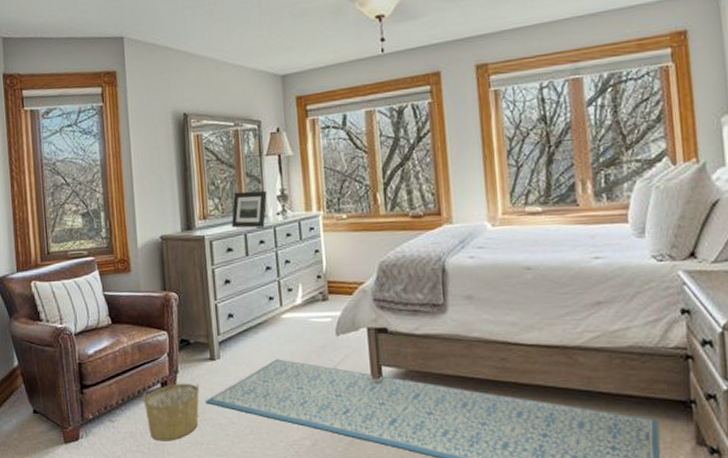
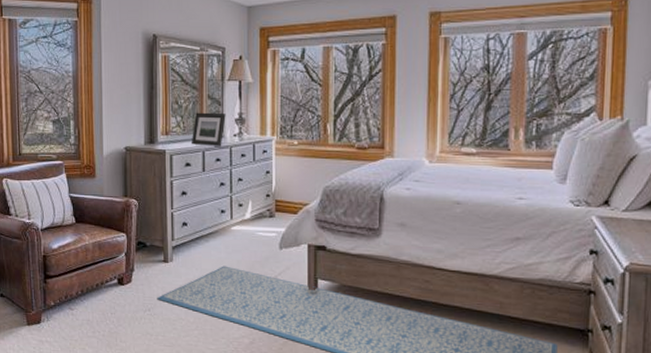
basket: present [143,383,200,442] -> none [100,280,153,331]

